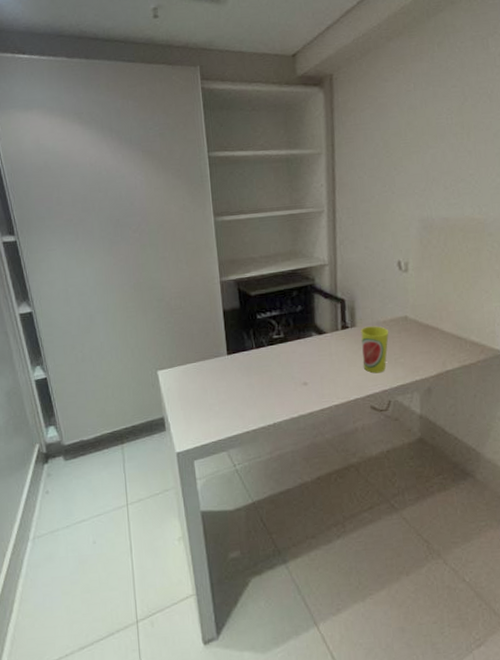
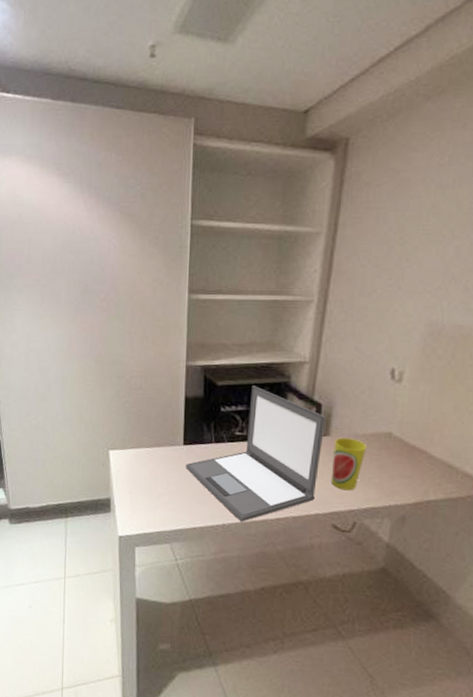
laptop: none [232,291,352,418] -> present [186,386,326,522]

